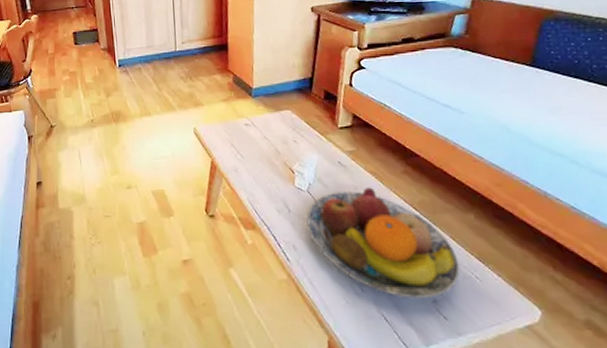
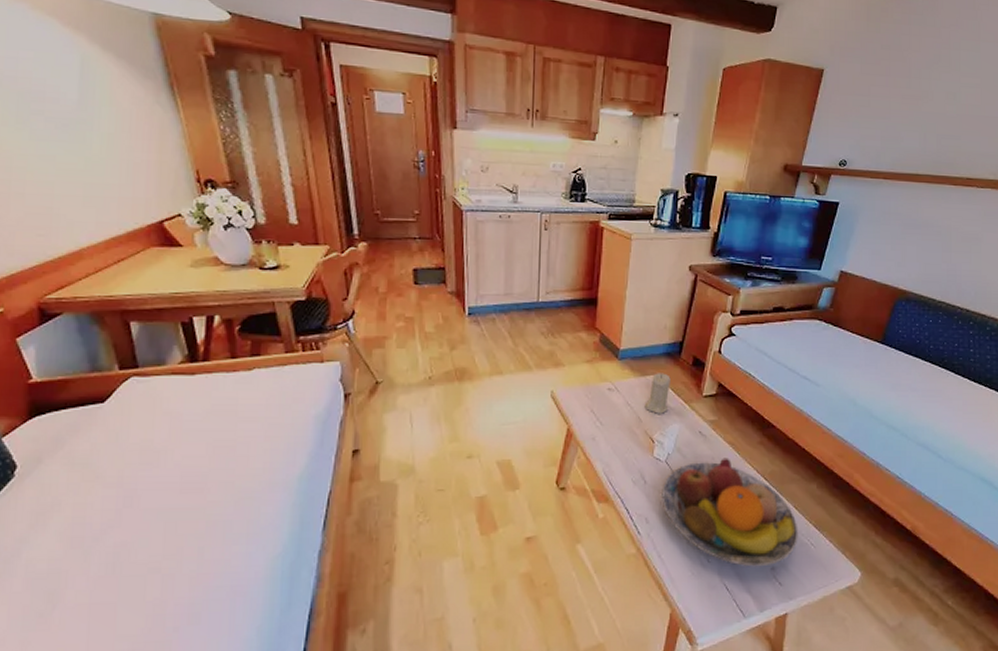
candle: none [281,107,305,146] -> present [644,373,671,414]

